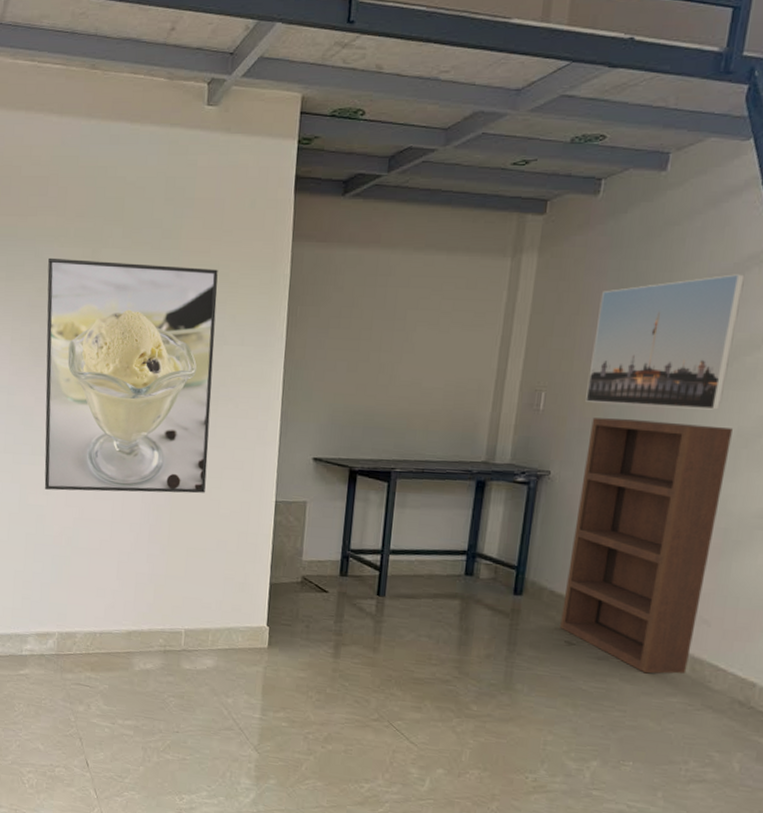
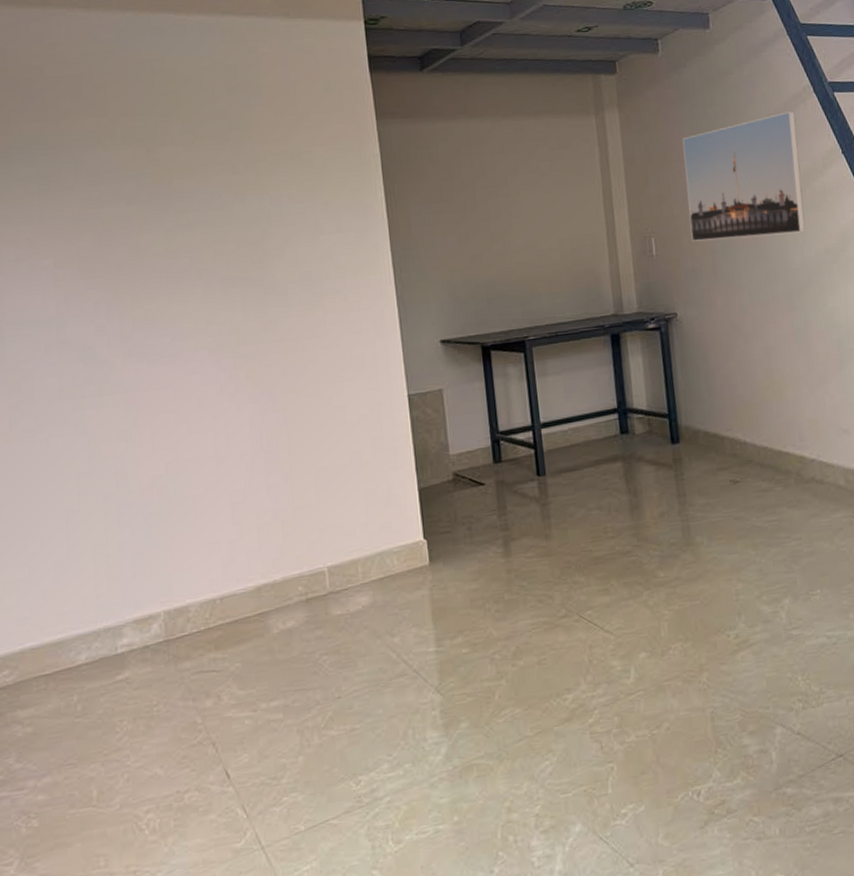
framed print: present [44,257,218,494] -> none [92,156,325,435]
bookcase: present [560,418,733,674] -> none [702,247,843,495]

